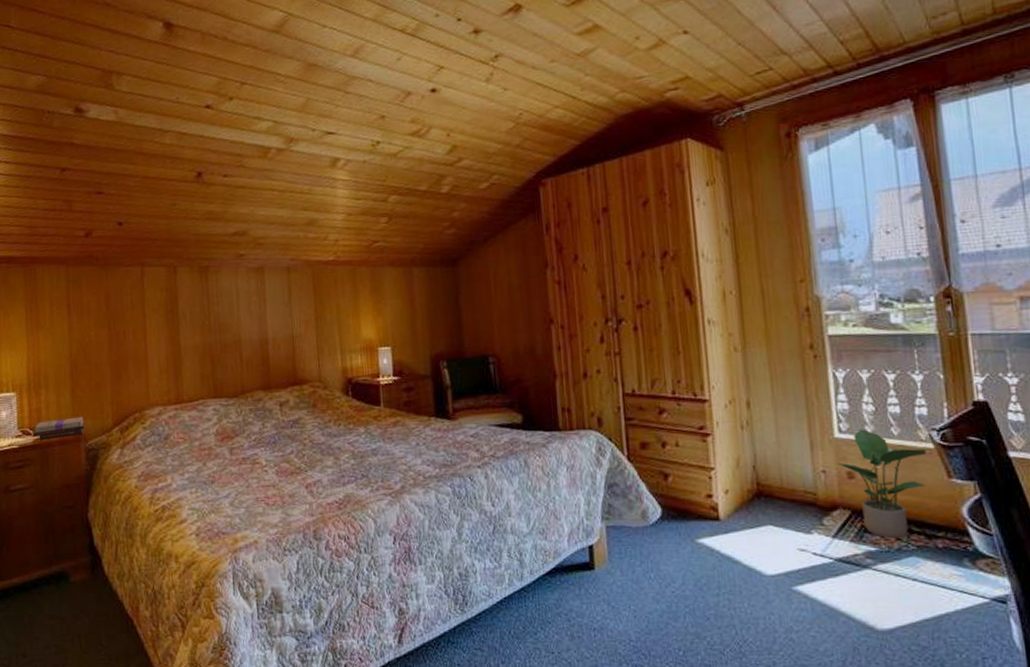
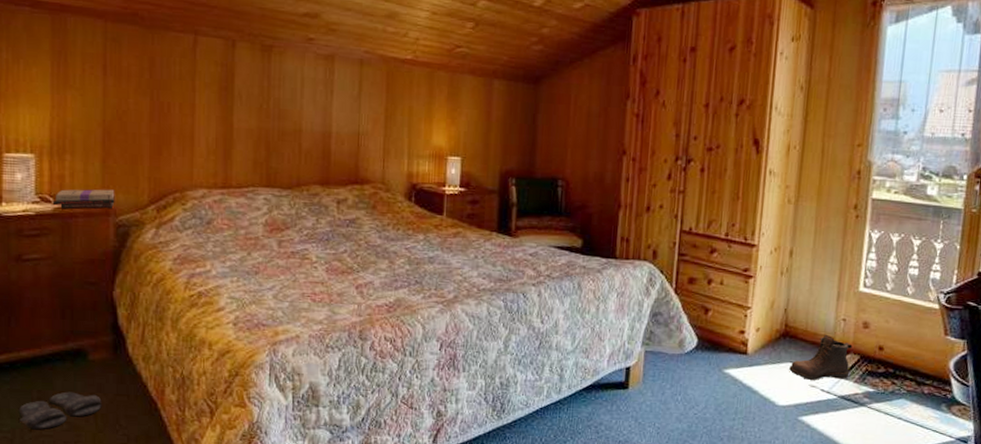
slippers: none [13,614,85,655] -> present [18,391,102,430]
boot: none [771,491,843,543] -> present [789,335,853,380]
potted plant: present [838,429,926,539] -> none [857,286,932,383]

